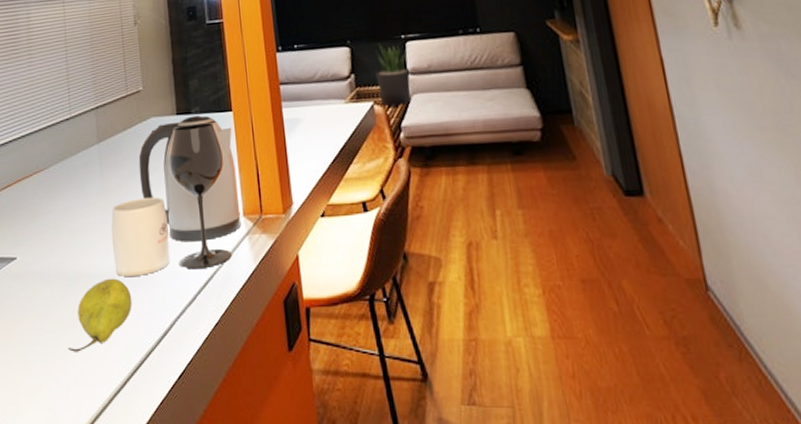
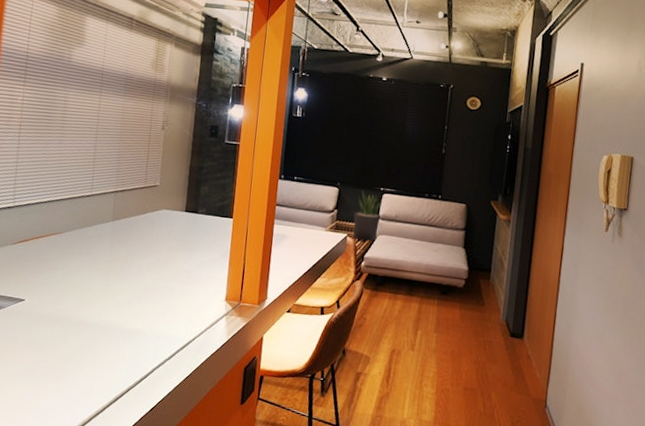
fruit: present [67,278,132,352] -> none [59,329,121,380]
mug: present [111,197,170,278] -> none [110,271,163,332]
kettle: present [138,115,242,242] -> none [144,215,230,314]
wineglass: present [168,123,232,270] -> none [165,221,219,335]

